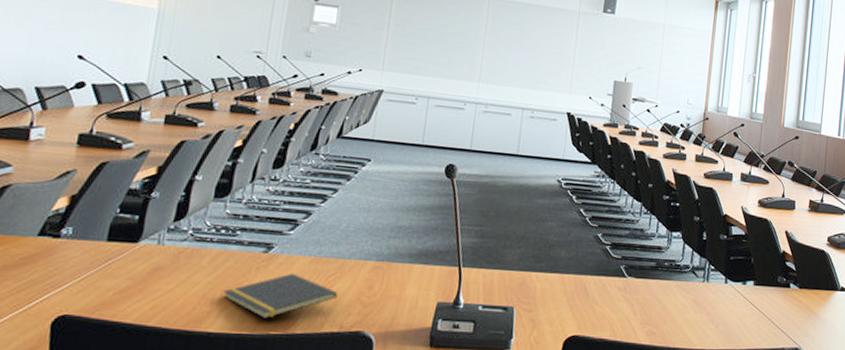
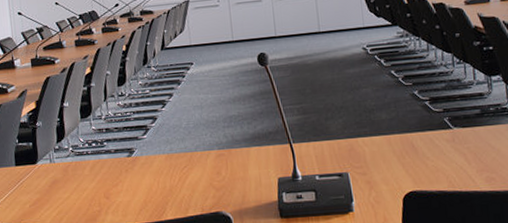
notepad: present [223,273,338,319] -> none [106,170,194,211]

